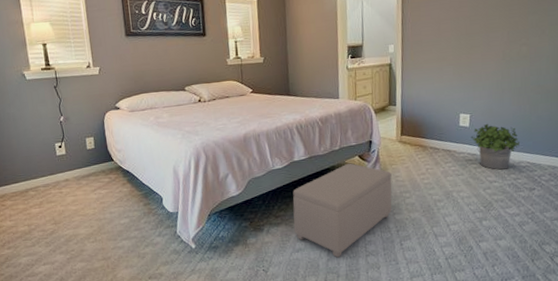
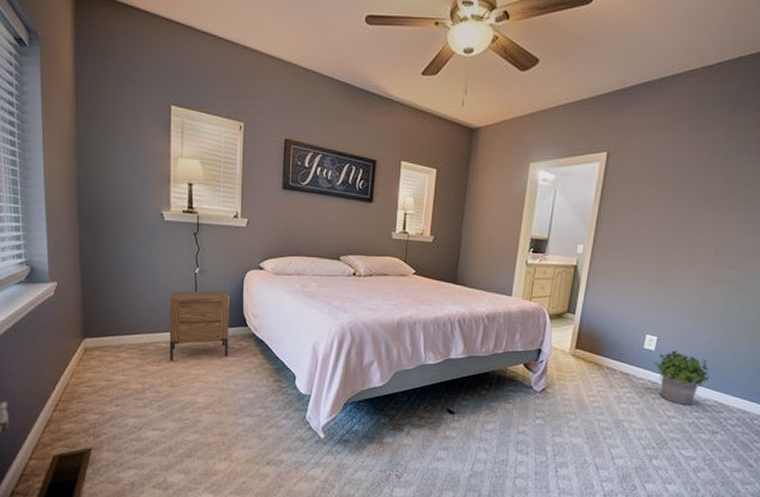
nightstand: none [41,133,101,202] -> present [169,290,230,361]
ottoman: present [293,163,392,258] -> none [437,370,558,475]

